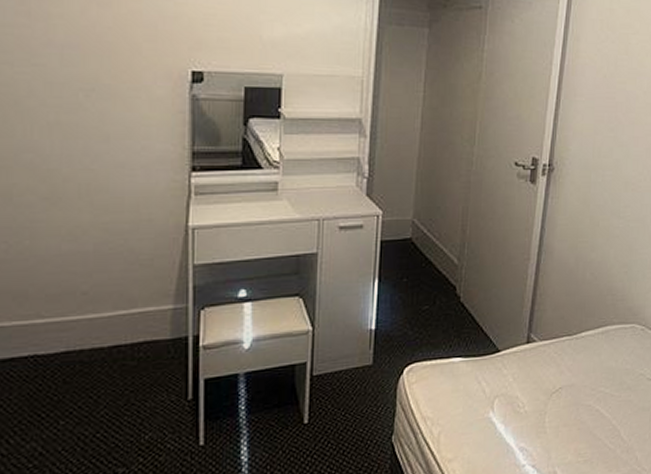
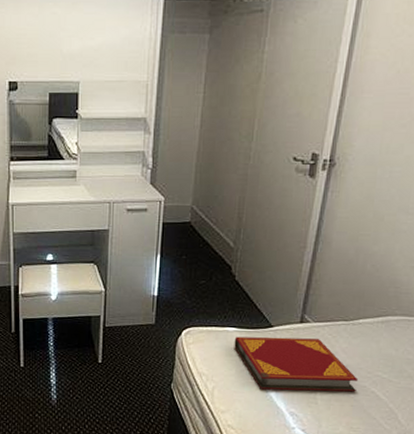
hardback book: none [460,359,584,426] -> present [234,336,359,392]

